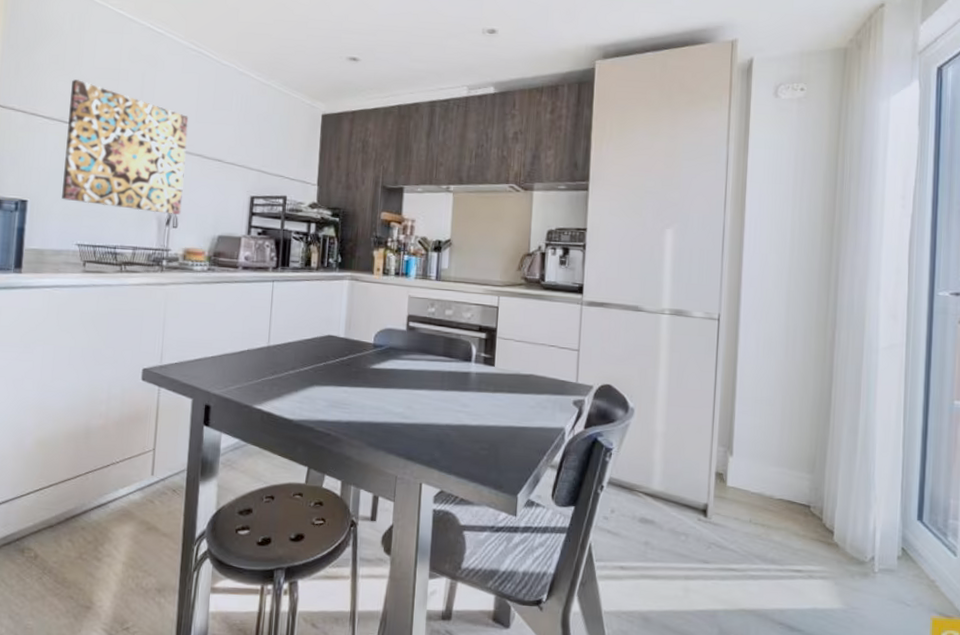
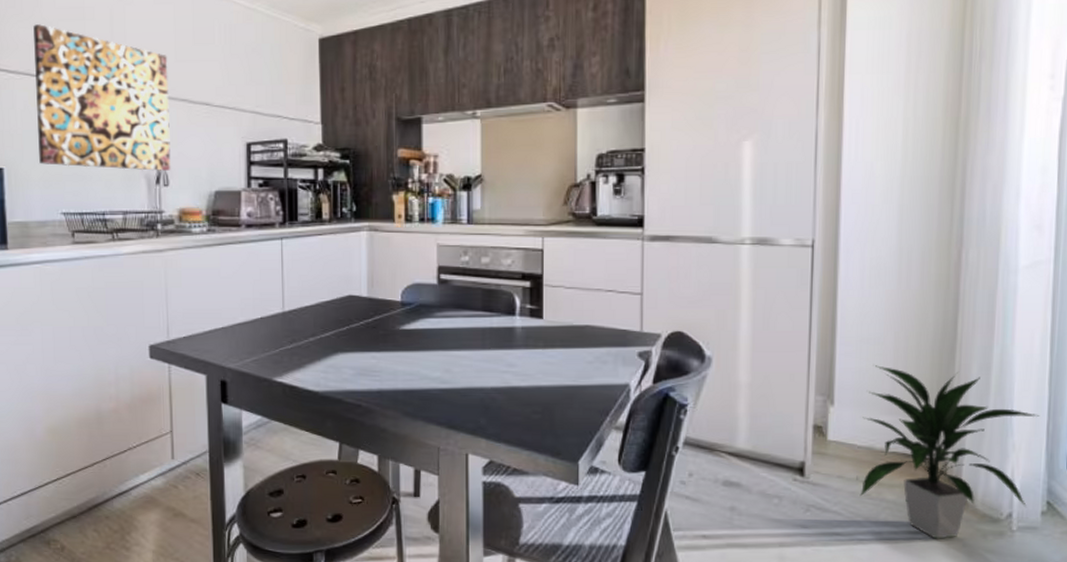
indoor plant: none [752,423,896,578] -> present [860,365,1040,539]

